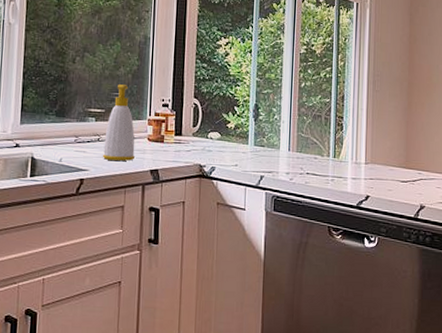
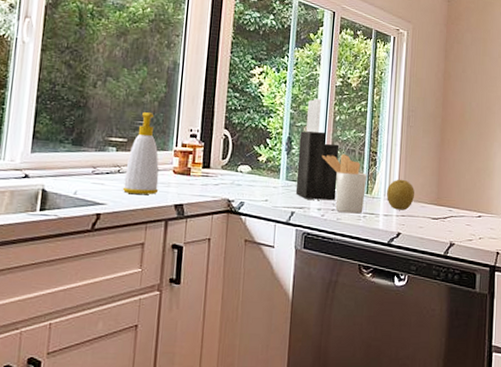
knife block: none [264,66,306,165] -> present [295,98,340,201]
utensil holder: none [288,119,334,177] -> present [322,153,367,214]
fruit: none [354,143,382,174] -> present [387,179,414,210]

